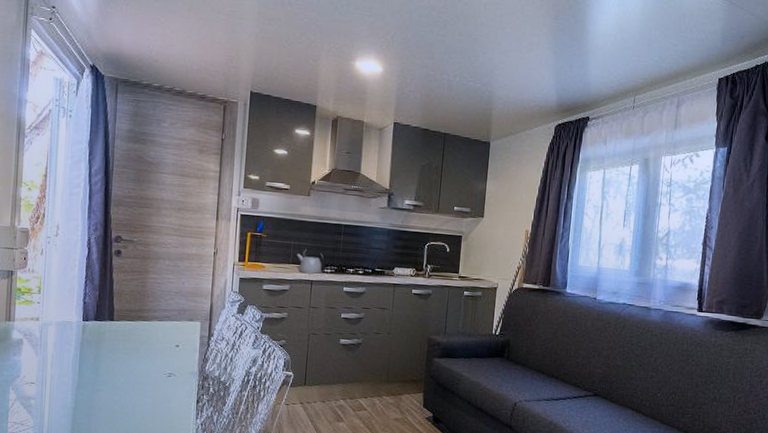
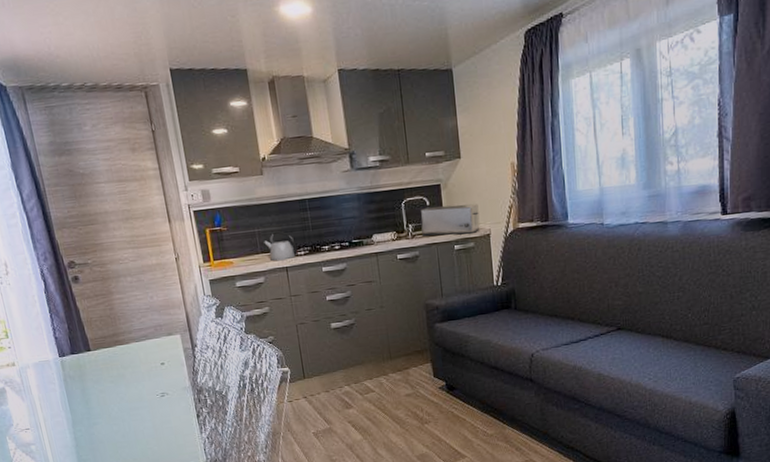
toaster: none [438,253,491,285] -> present [420,204,480,236]

